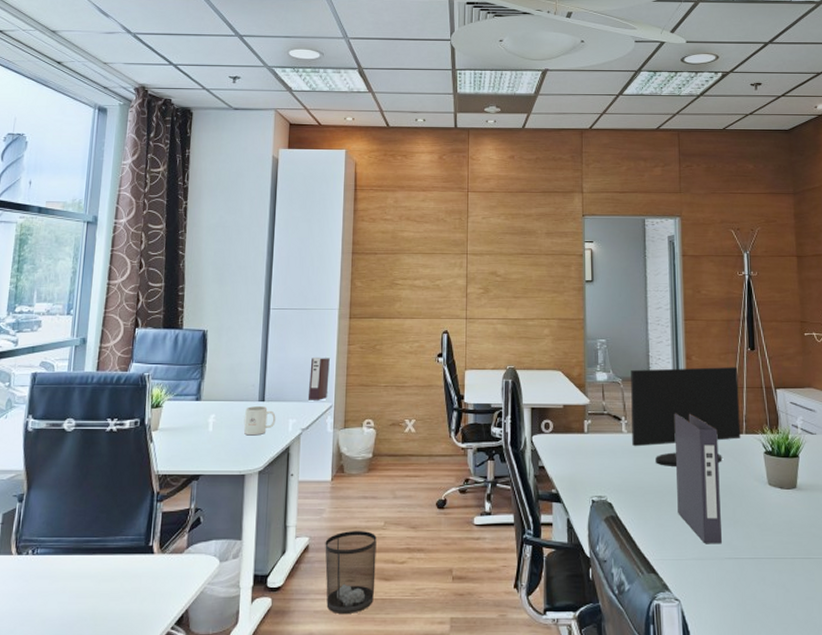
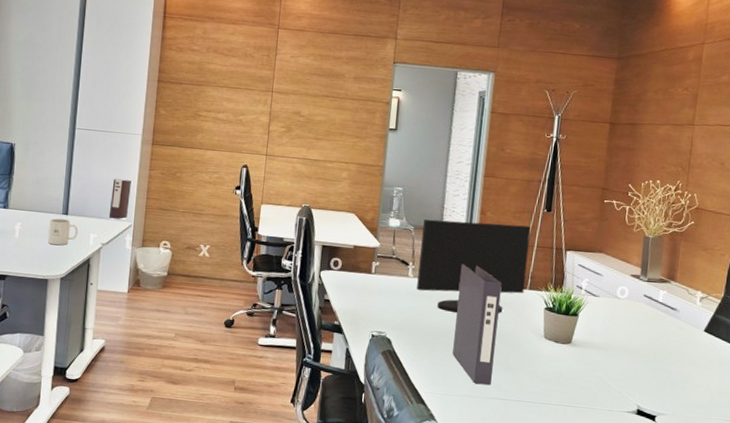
waste bin: present [325,530,377,615] -> none [118,338,167,409]

